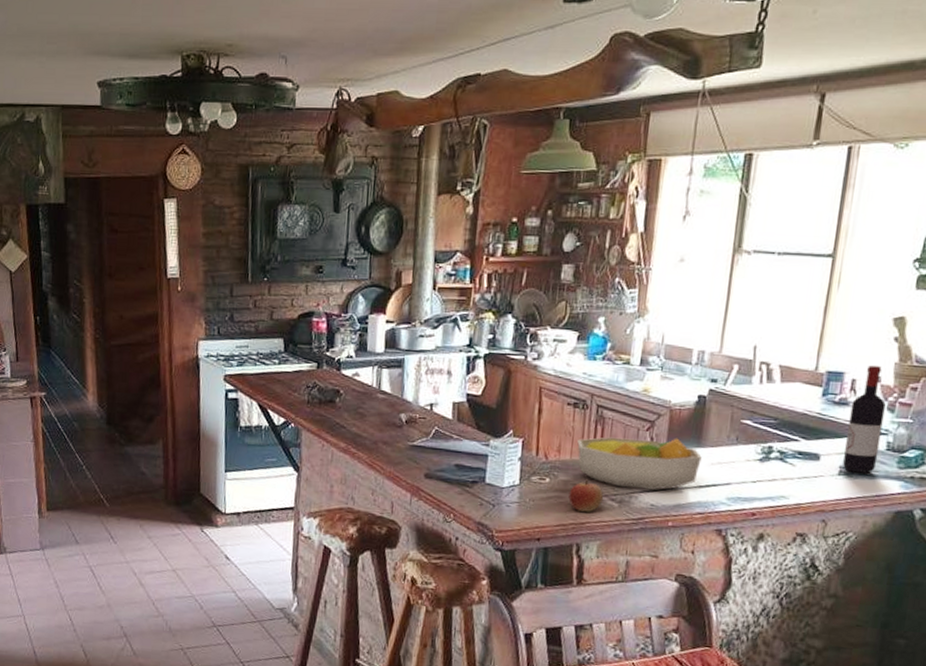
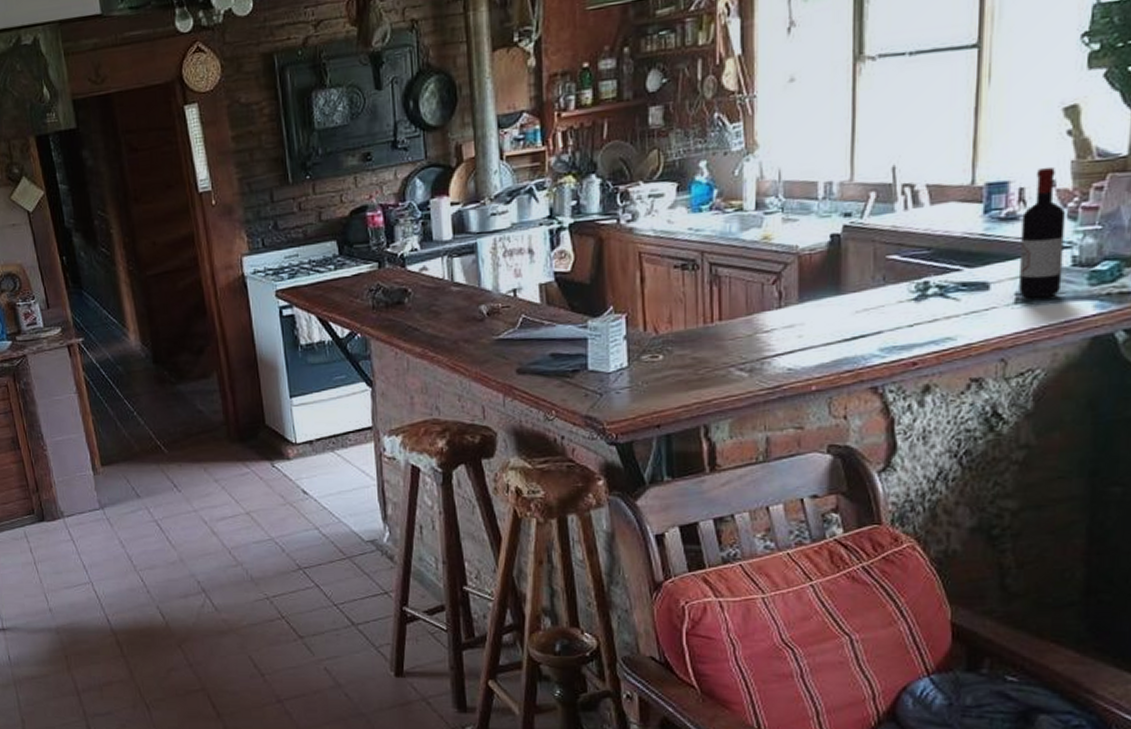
apple: present [568,479,603,512] -> none [688,350,729,388]
fruit bowl: present [577,437,702,490] -> none [691,287,843,354]

